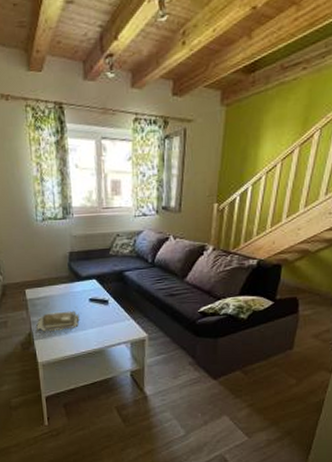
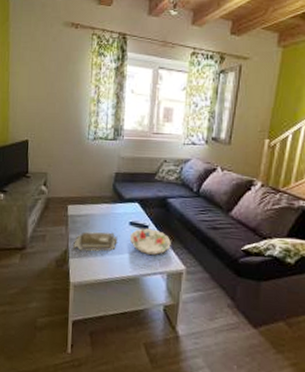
decorative bowl: none [91,302,132,327] -> present [129,228,171,255]

